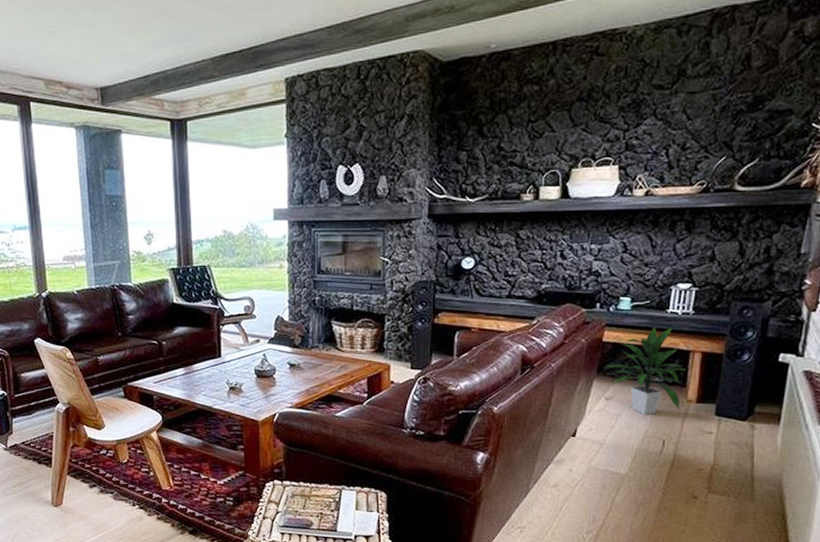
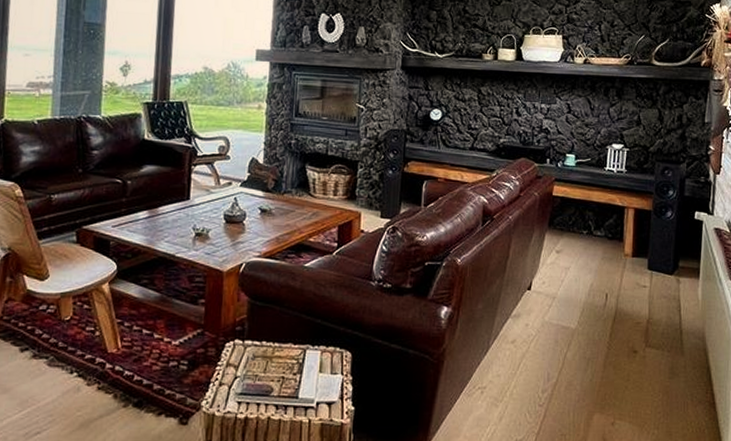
indoor plant: present [607,326,686,415] -> none [557,183,623,268]

